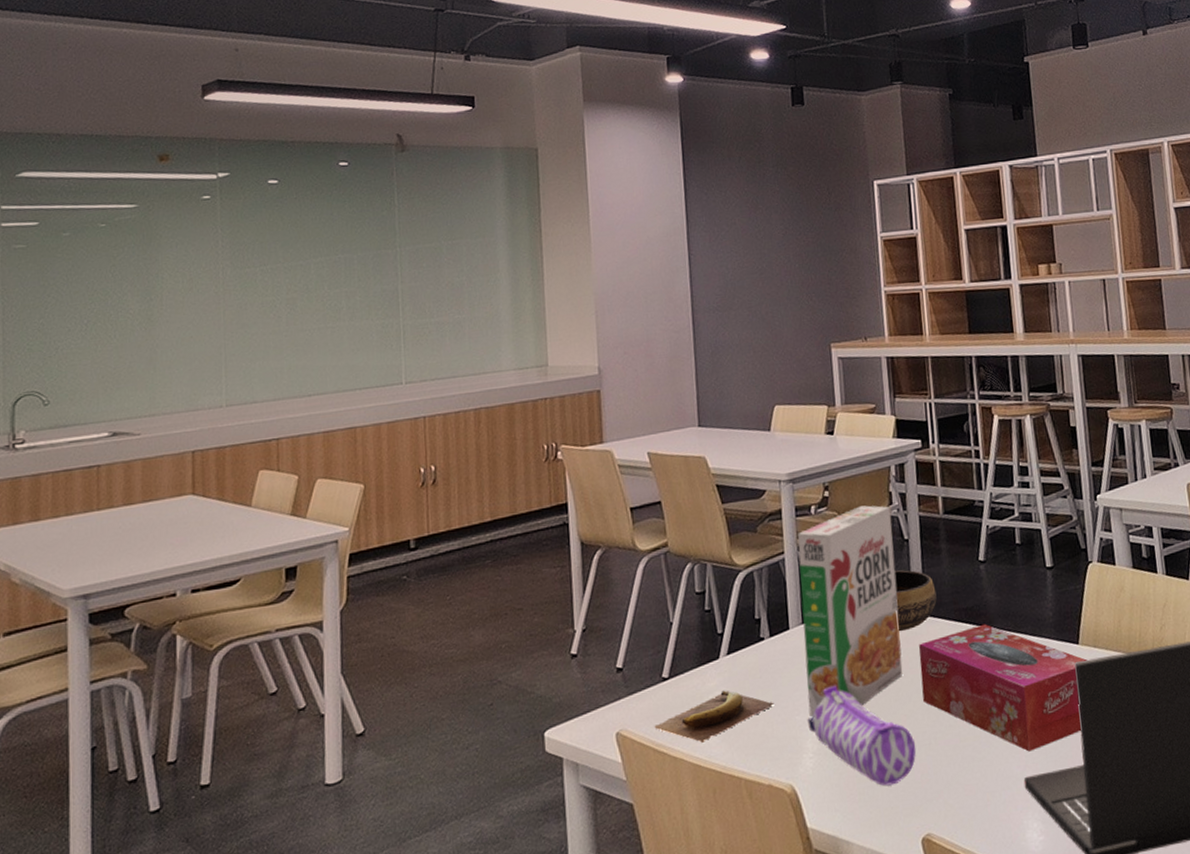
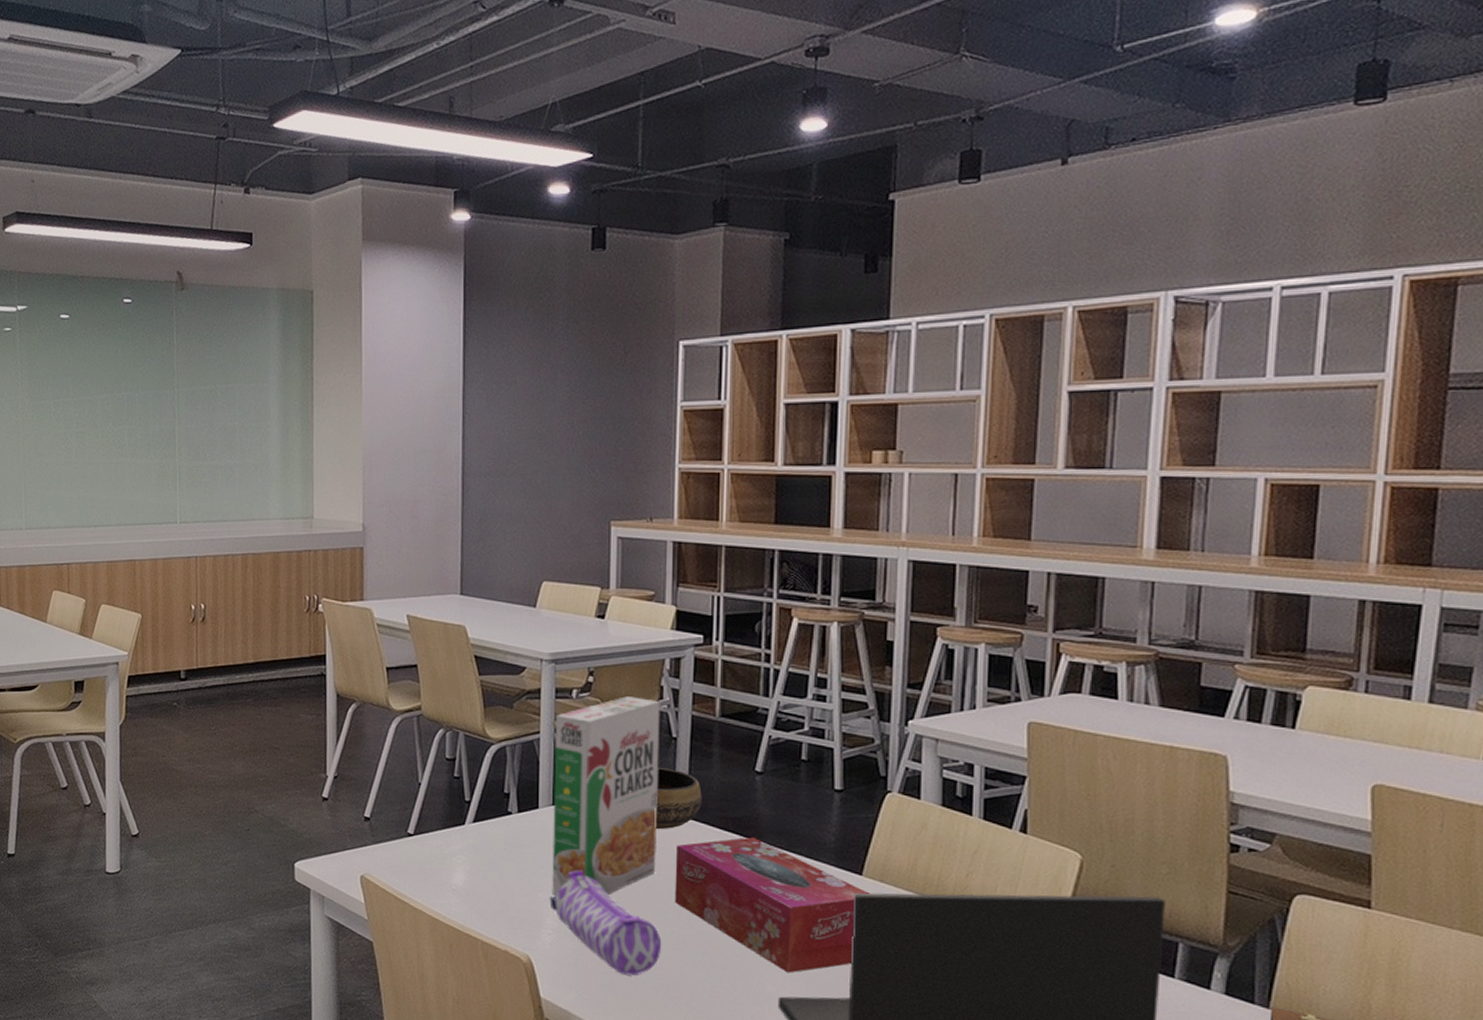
banana: present [654,690,774,743] -> none [397,855,517,900]

